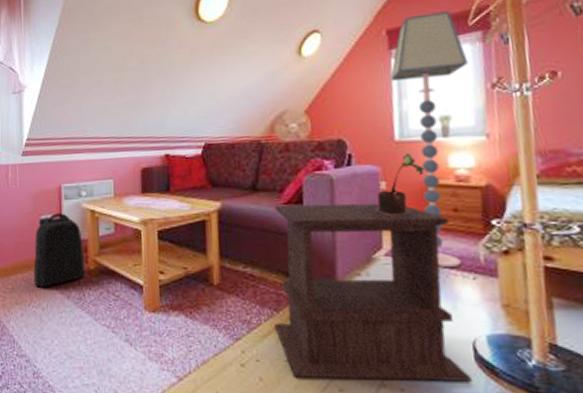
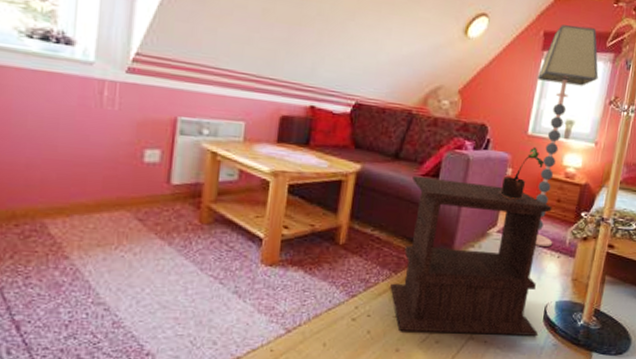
backpack: present [33,213,86,287] -> none [125,148,197,231]

